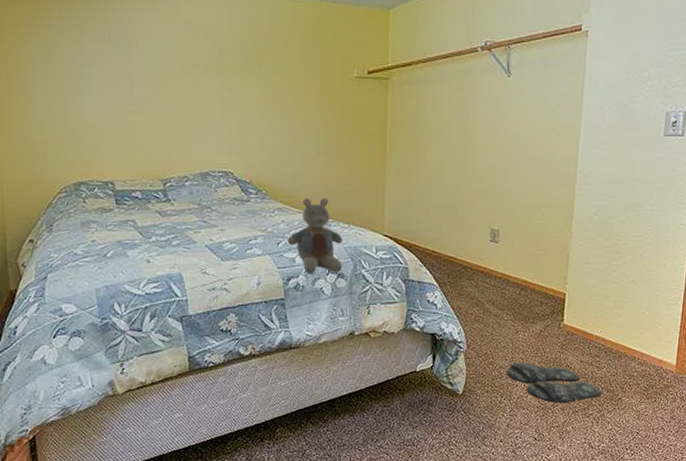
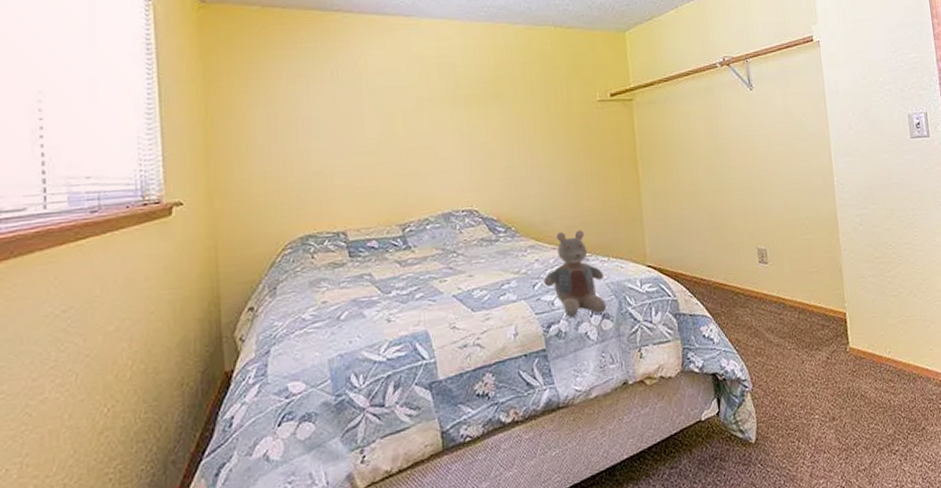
slippers: present [506,362,602,403] -> none [799,396,904,442]

